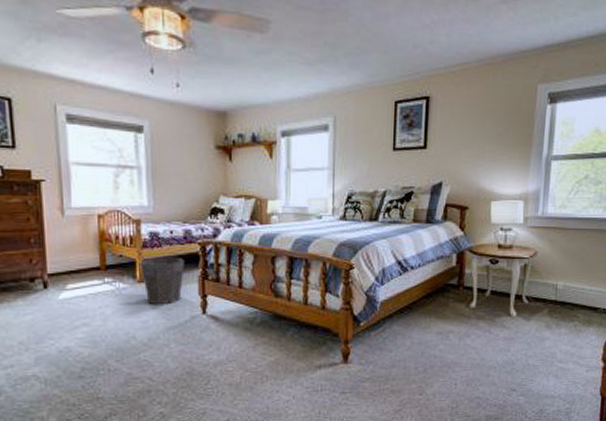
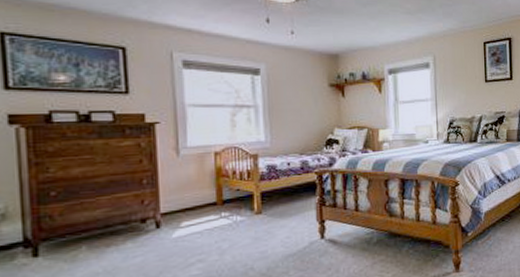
waste bin: present [140,257,185,305] -> none [258,187,302,234]

